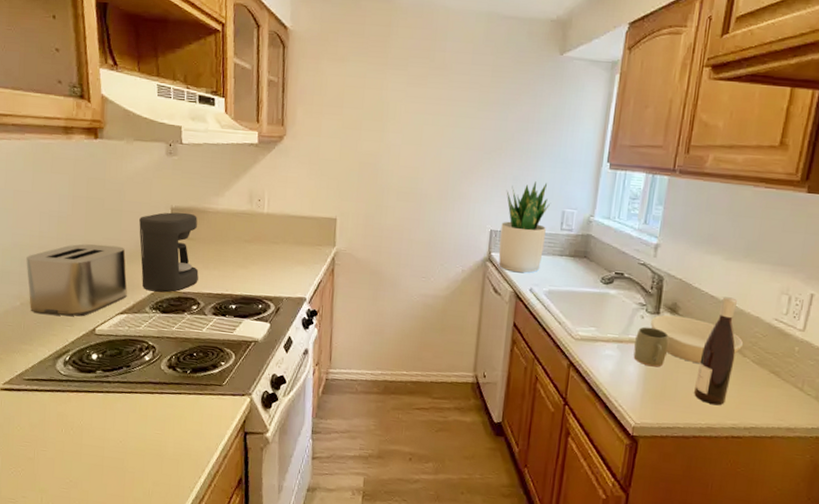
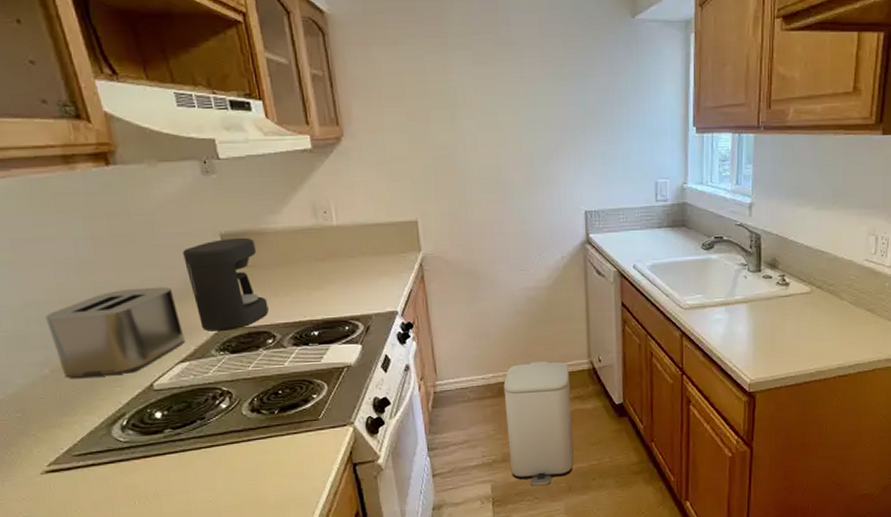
pedal bin: none [384,366,454,490] -> present [503,361,574,486]
planter: present [498,181,551,274] -> none [595,154,643,251]
mug: present [633,327,669,367] -> none [741,285,773,324]
bowl: present [650,314,744,364] -> none [754,270,840,314]
bottle: present [694,297,737,406] -> none [801,245,834,350]

